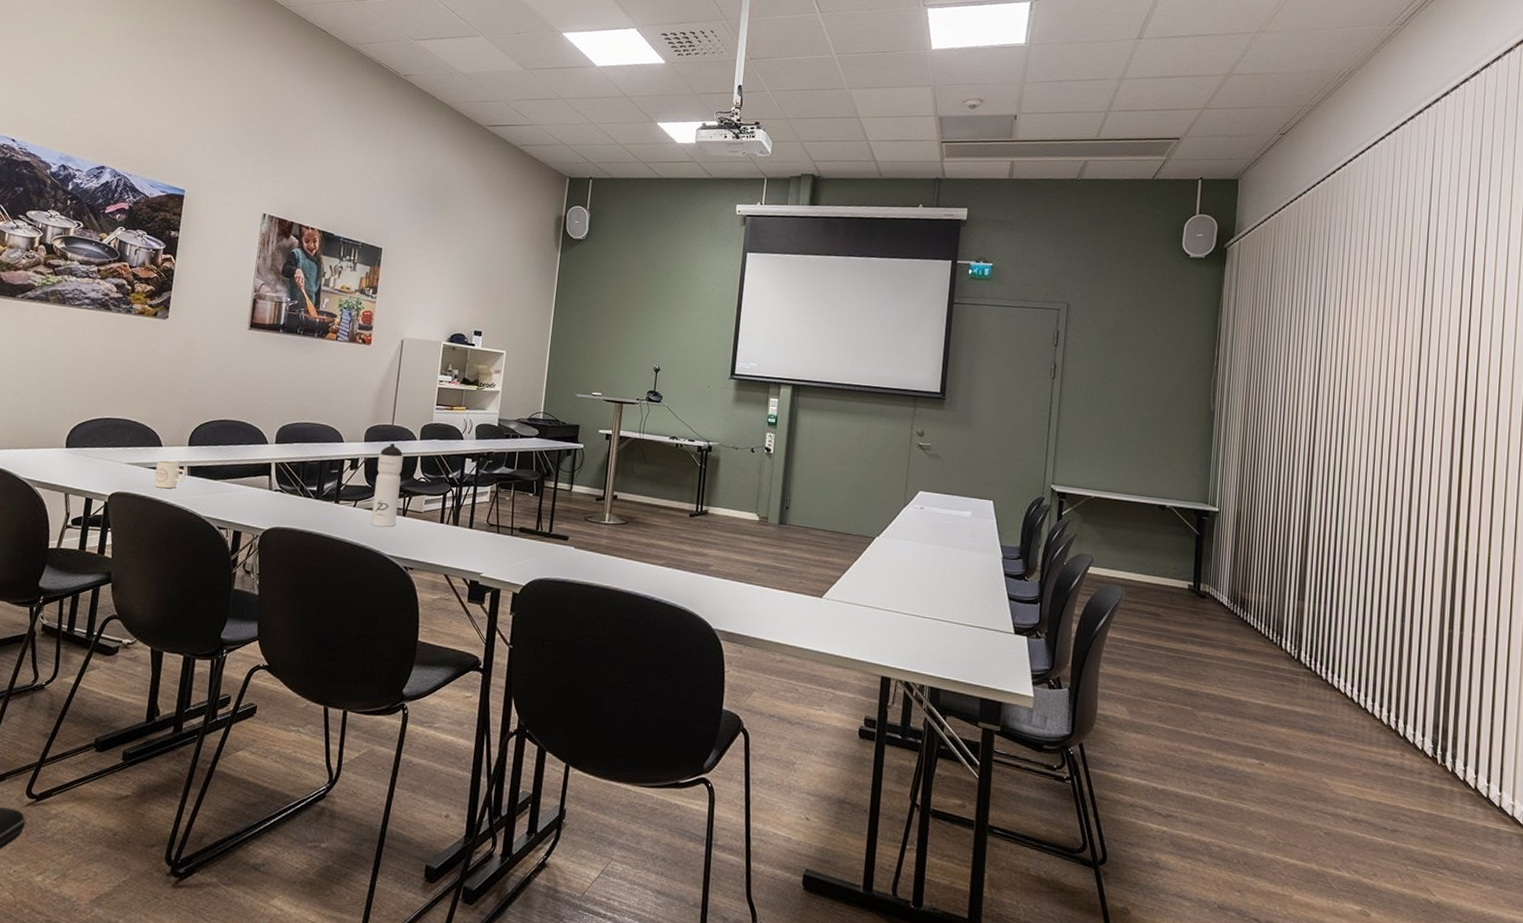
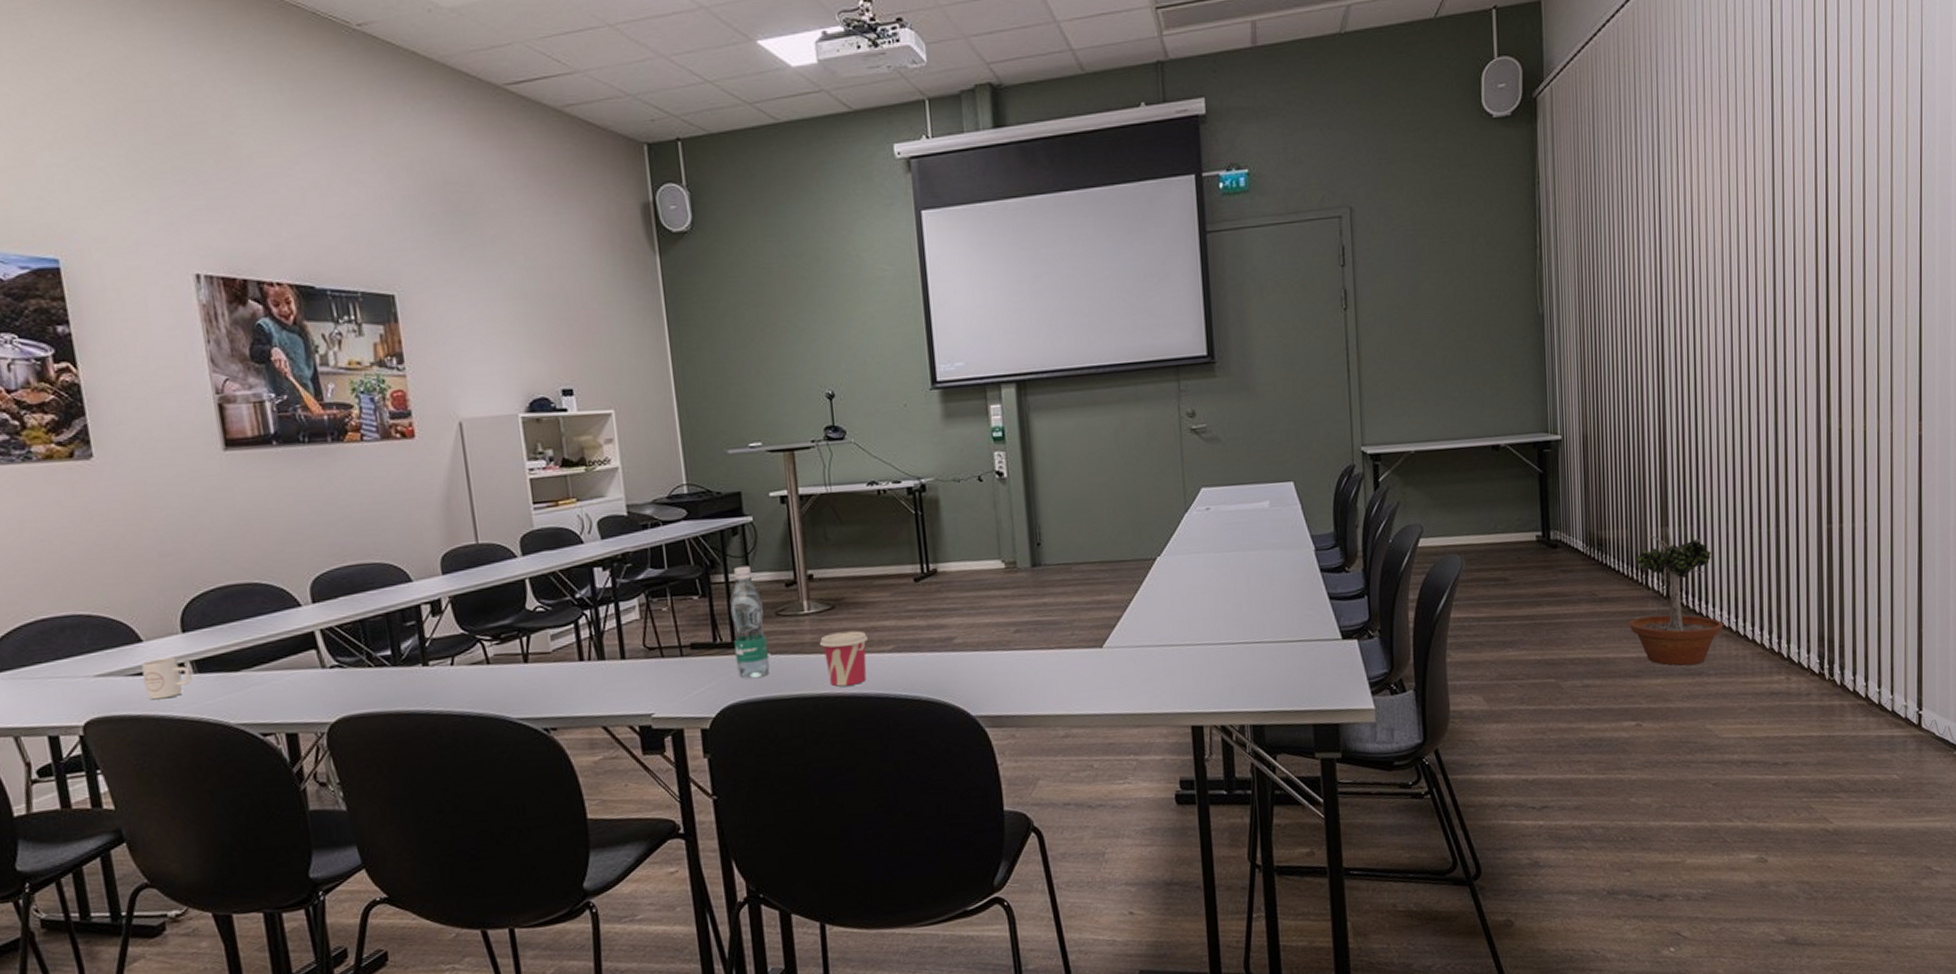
water bottle: present [371,443,404,527] -> none [467,568,518,685]
bottle: none [548,478,578,564] -> present [729,565,770,680]
cup: none [611,542,648,585] -> present [819,630,869,687]
potted tree: none [1261,601,1347,723] -> present [1629,526,1723,666]

